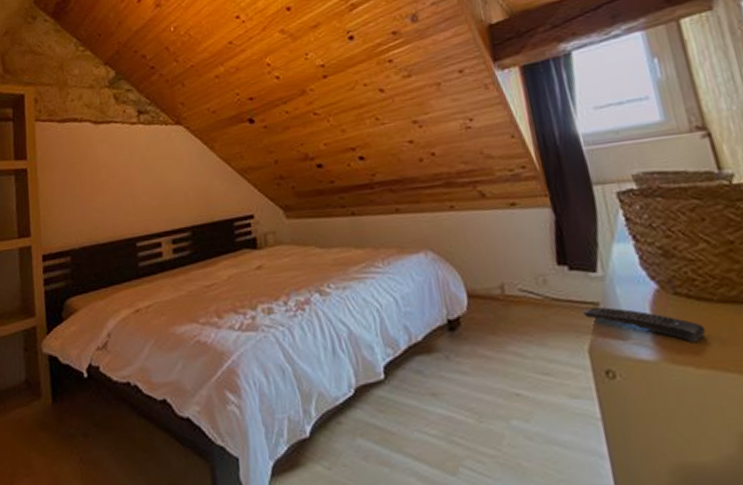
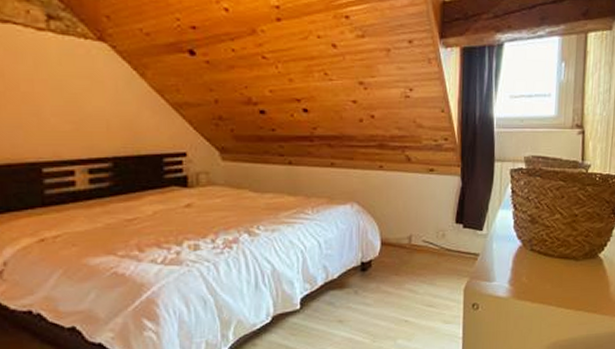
remote control: present [581,306,706,343] -> none [465,257,544,286]

